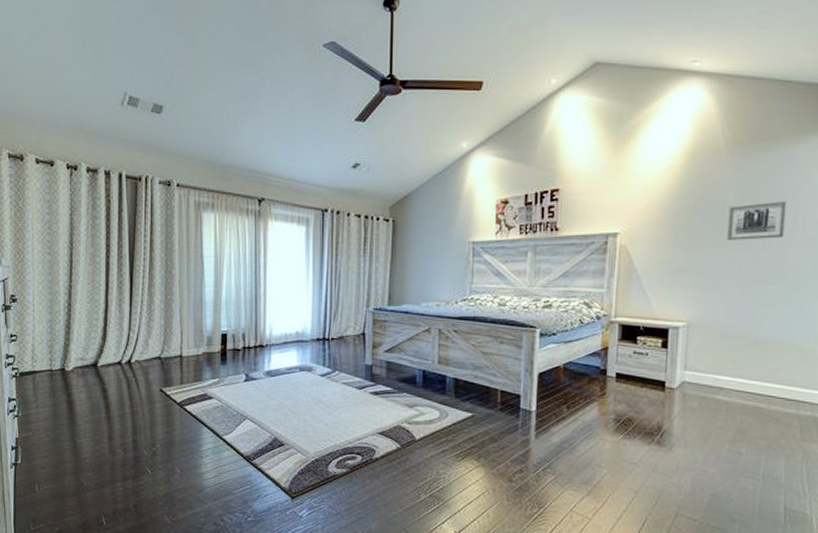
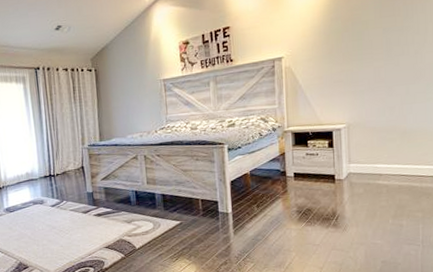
wall art: present [726,200,787,240] -> none [371,13,418,52]

